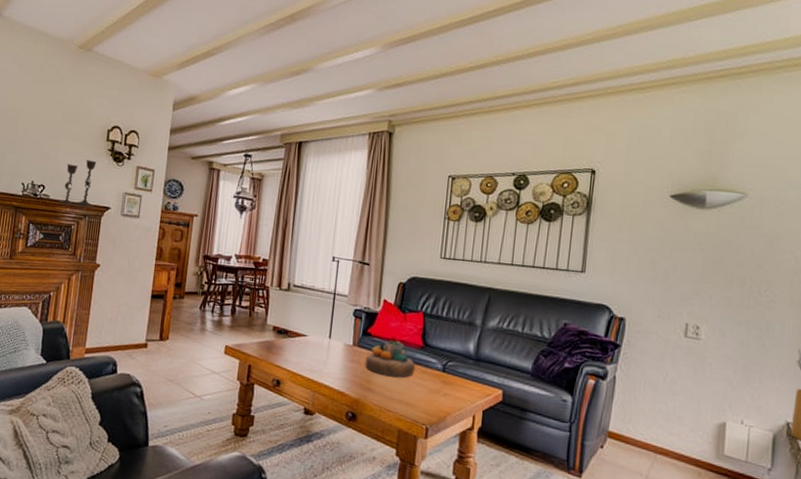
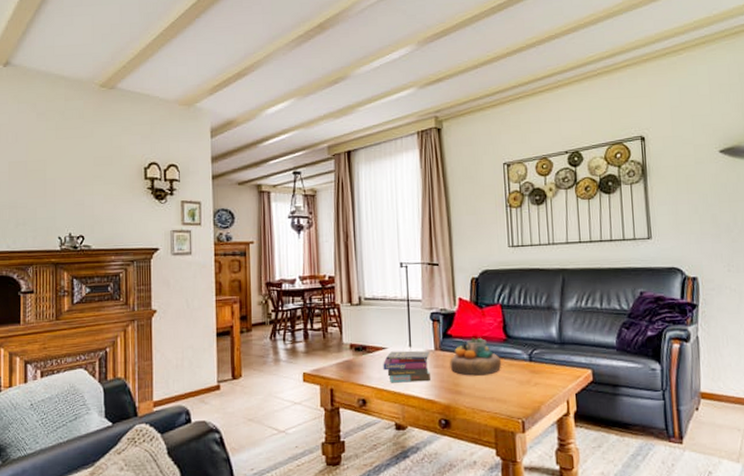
candlestick: present [58,160,97,208] -> none [101,202,142,253]
books: none [301,339,348,373] -> present [383,350,430,383]

